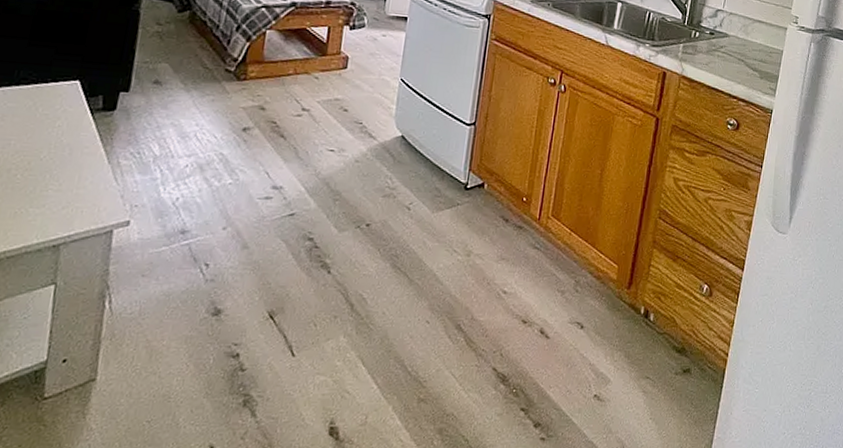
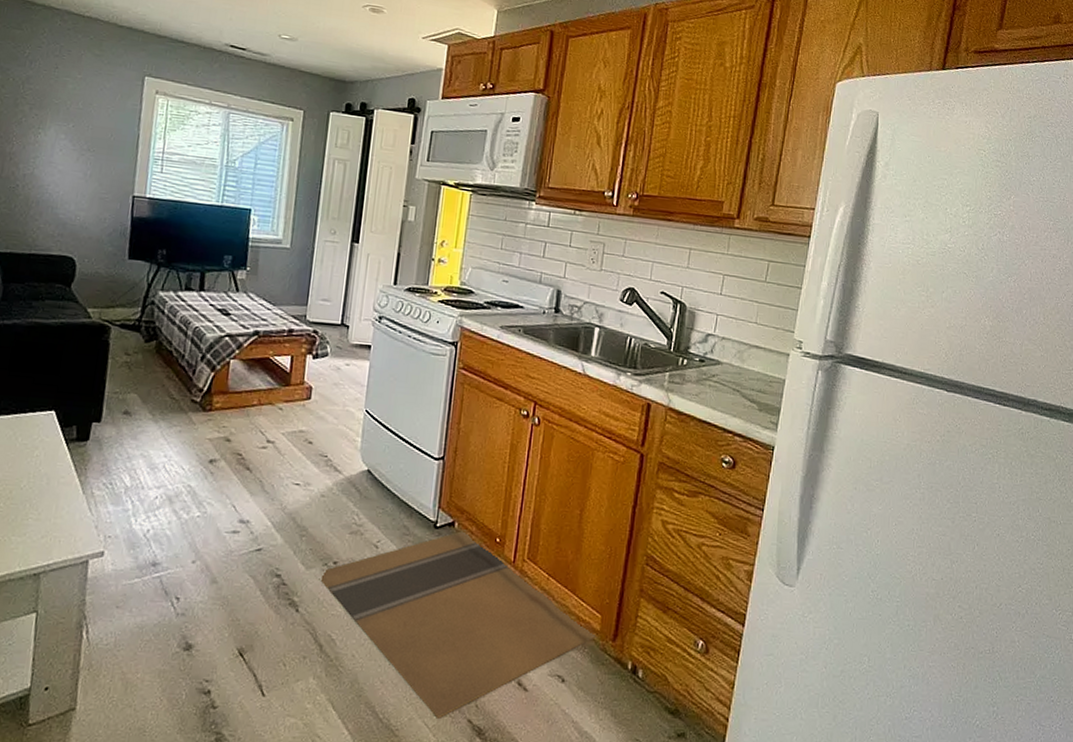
door mat: none [354,190,613,368] -> present [321,529,596,718]

